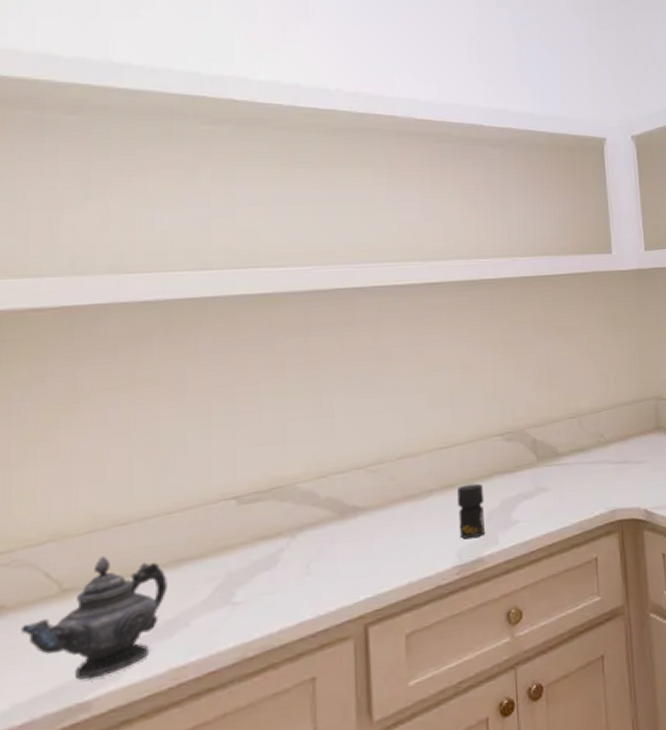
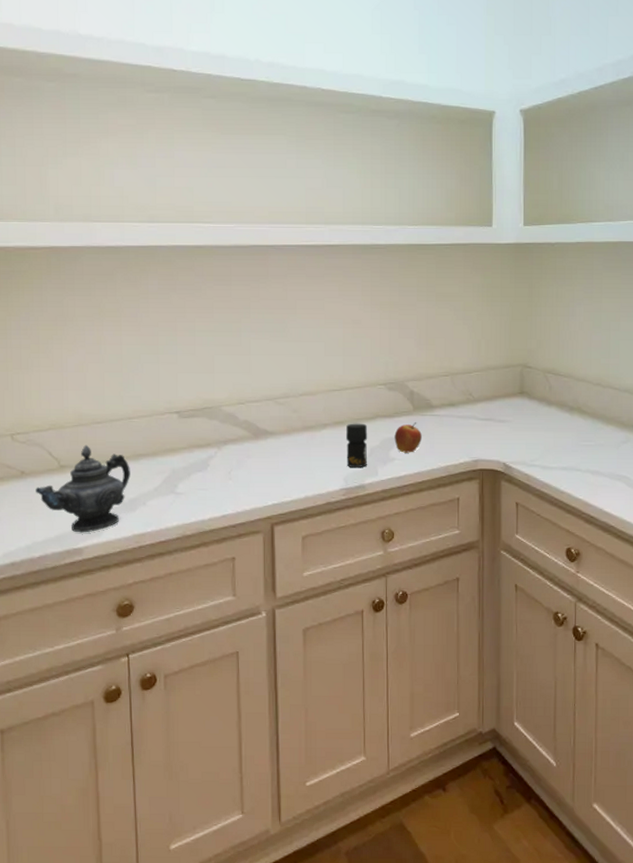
fruit: none [516,475,549,513] -> present [394,422,422,453]

